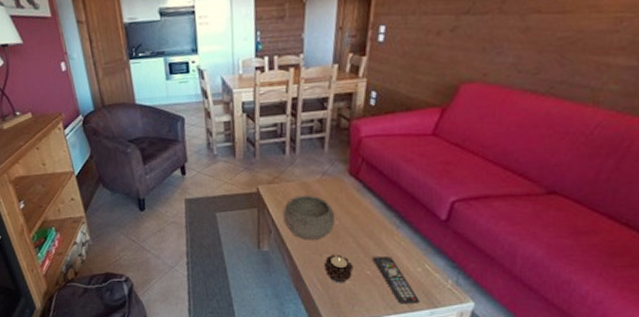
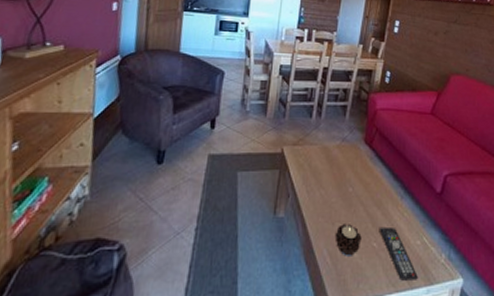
bowl: present [283,195,336,240] -> none [303,159,350,207]

